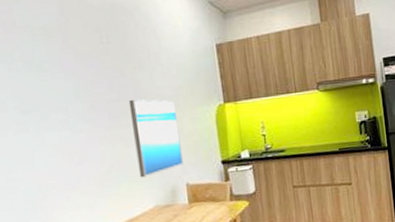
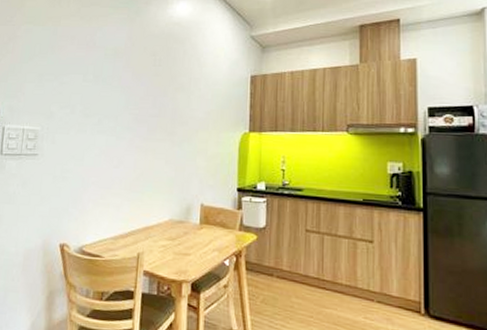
wall art: present [128,99,183,178] -> none [162,117,205,190]

